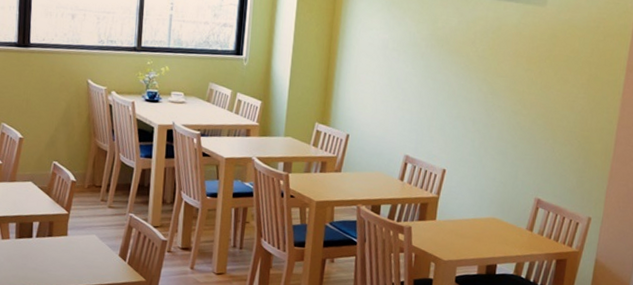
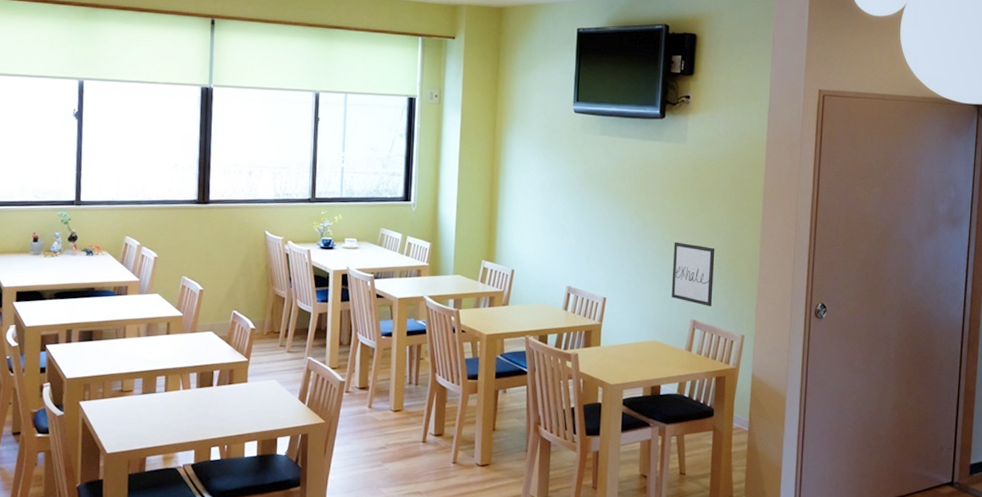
wall art: none [516,114,568,185] -> present [671,242,715,306]

